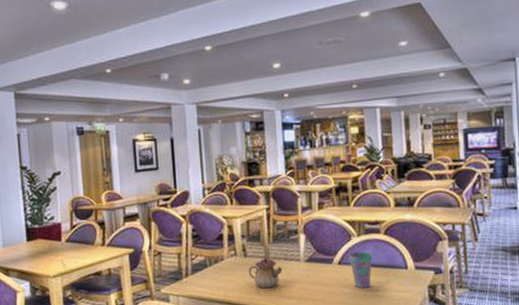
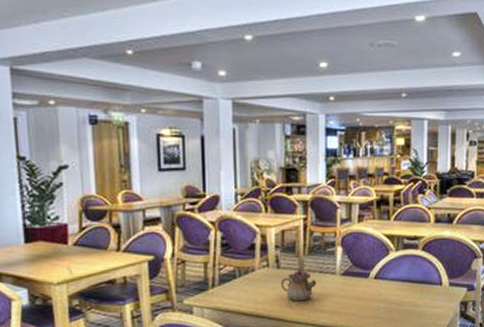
cup: present [349,252,373,288] -> none [386,267,409,303]

